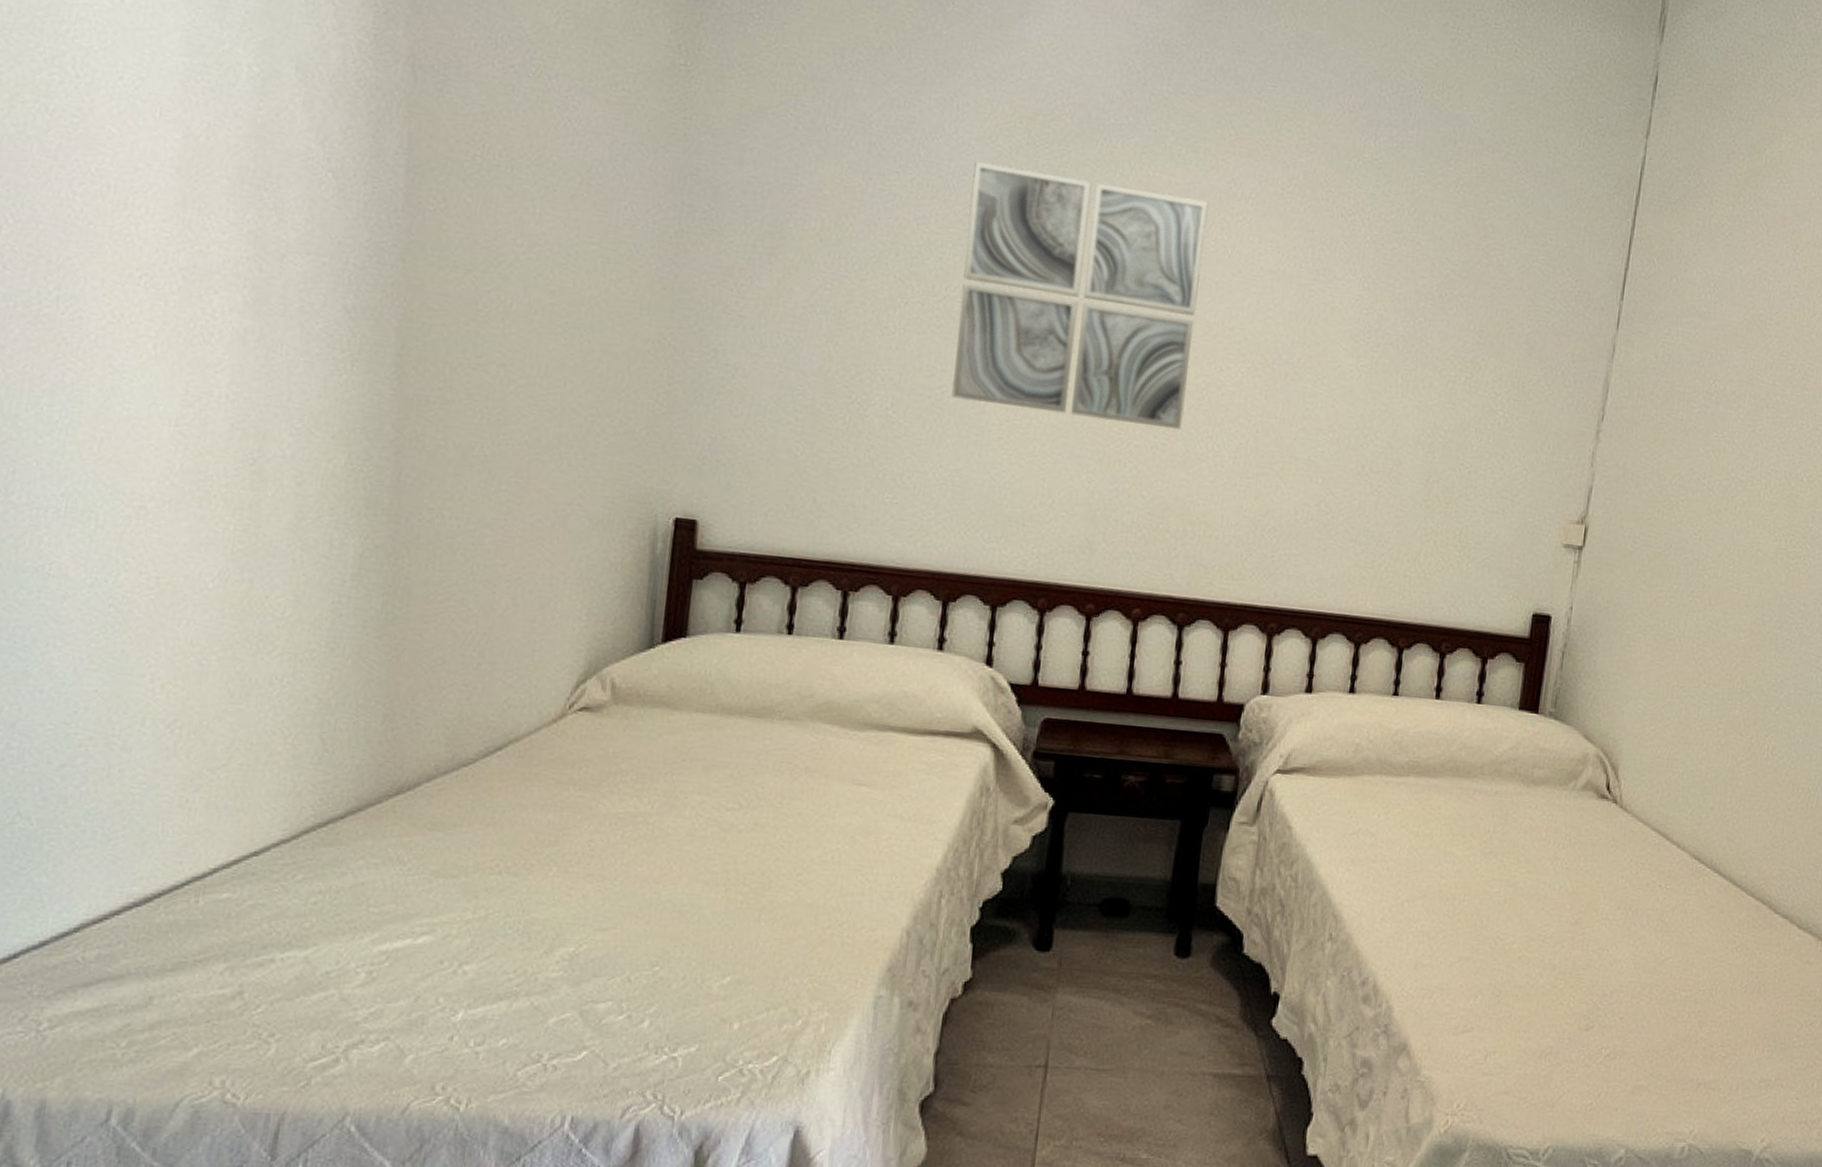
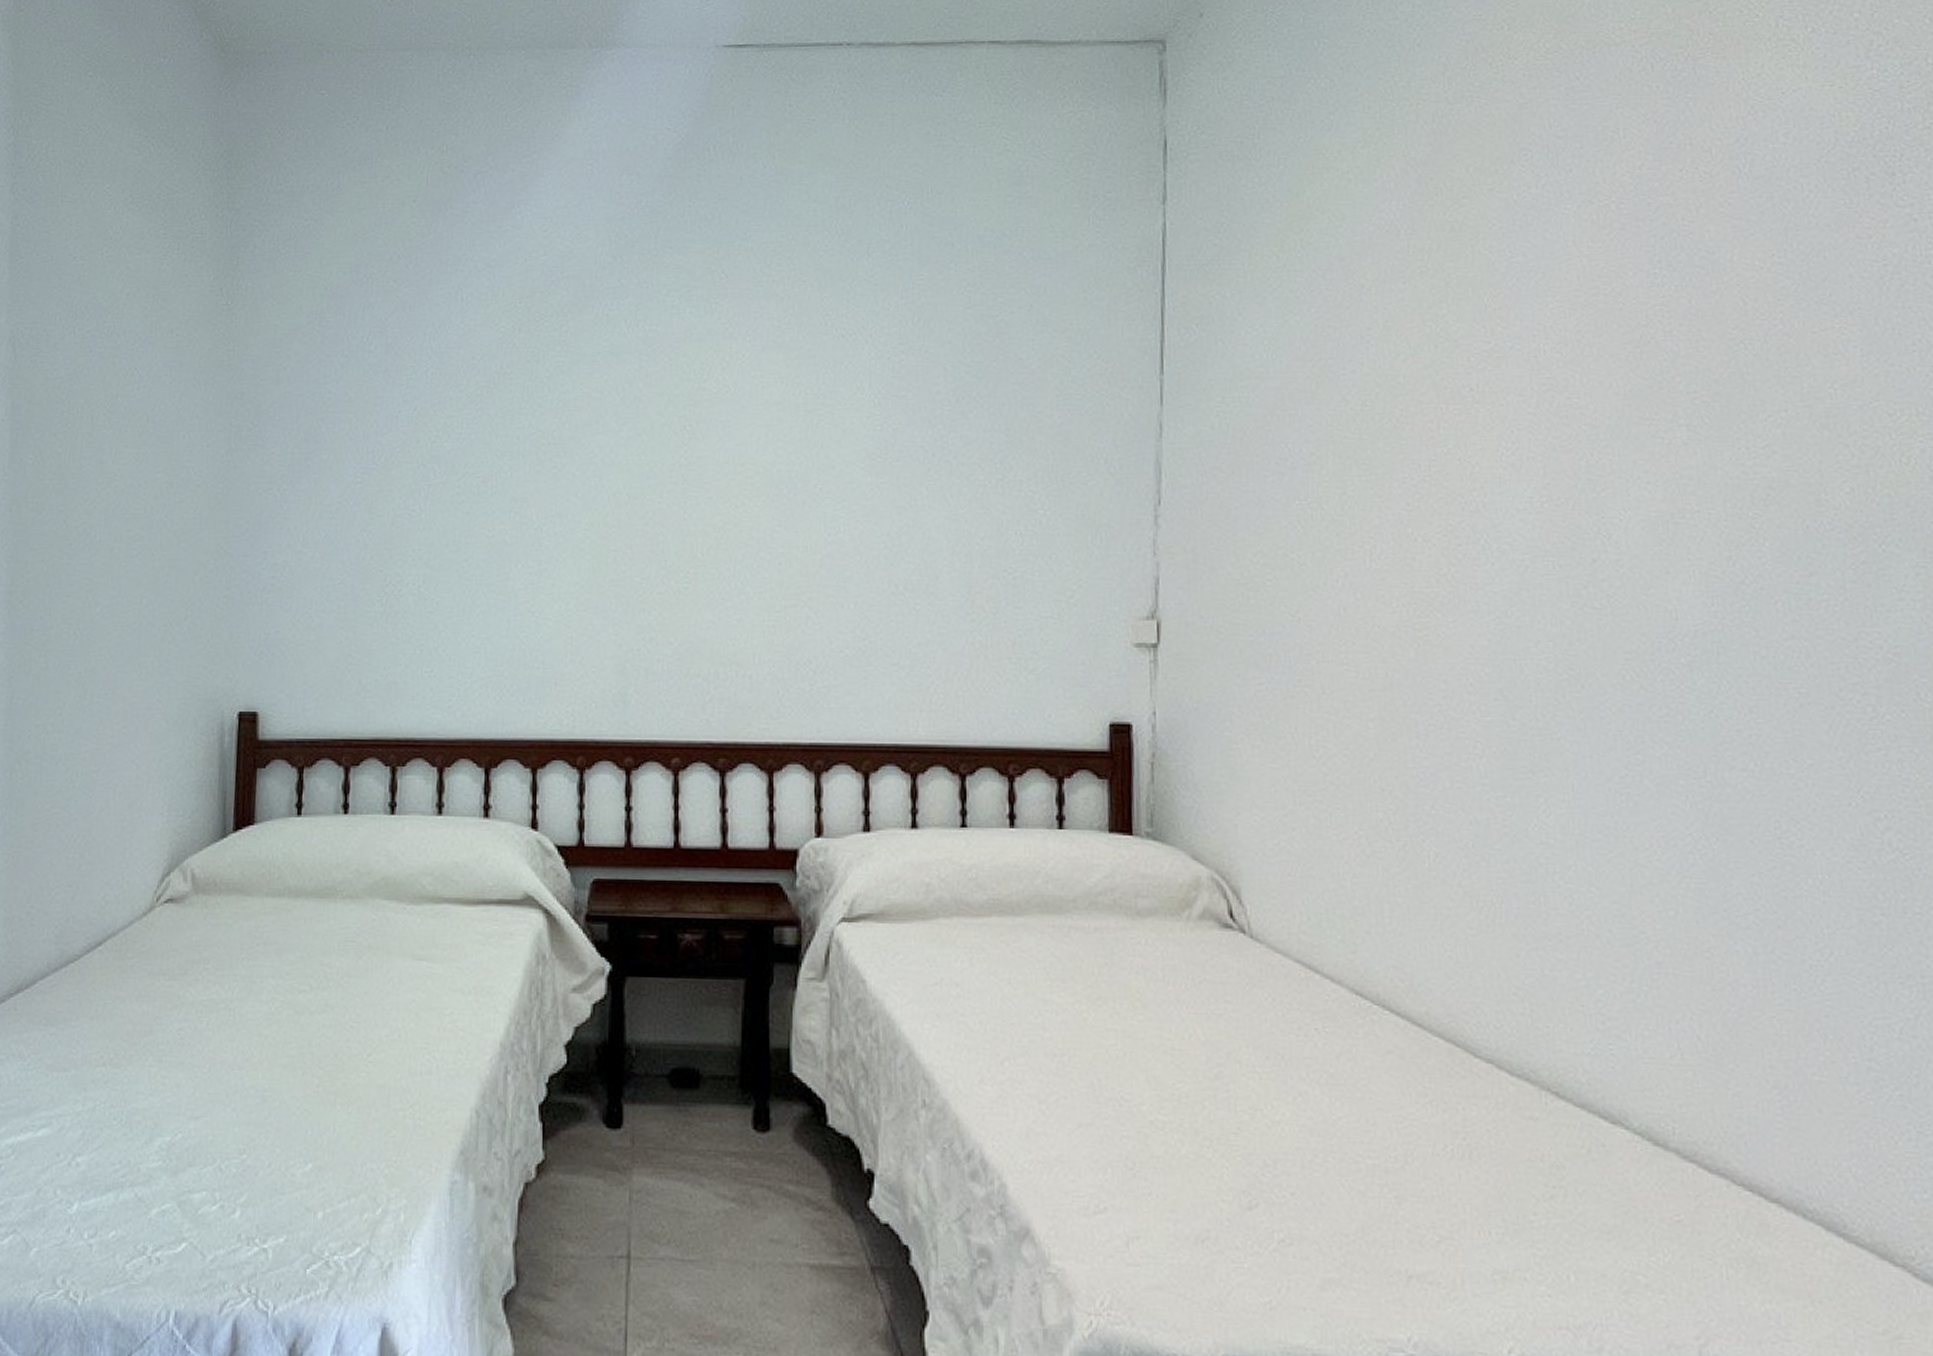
wall art: present [951,161,1209,430] -> none [477,343,707,572]

